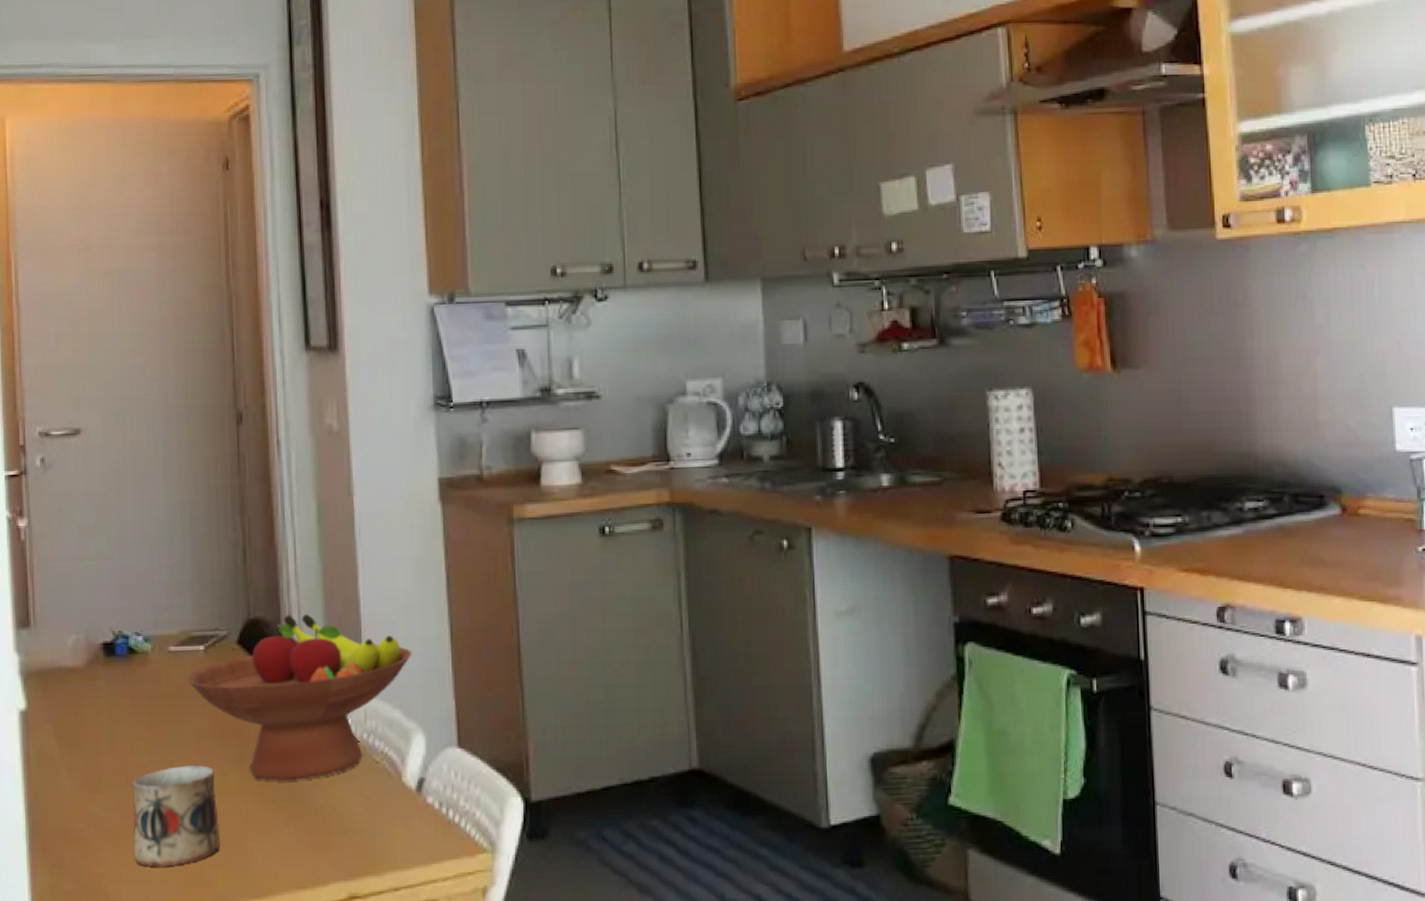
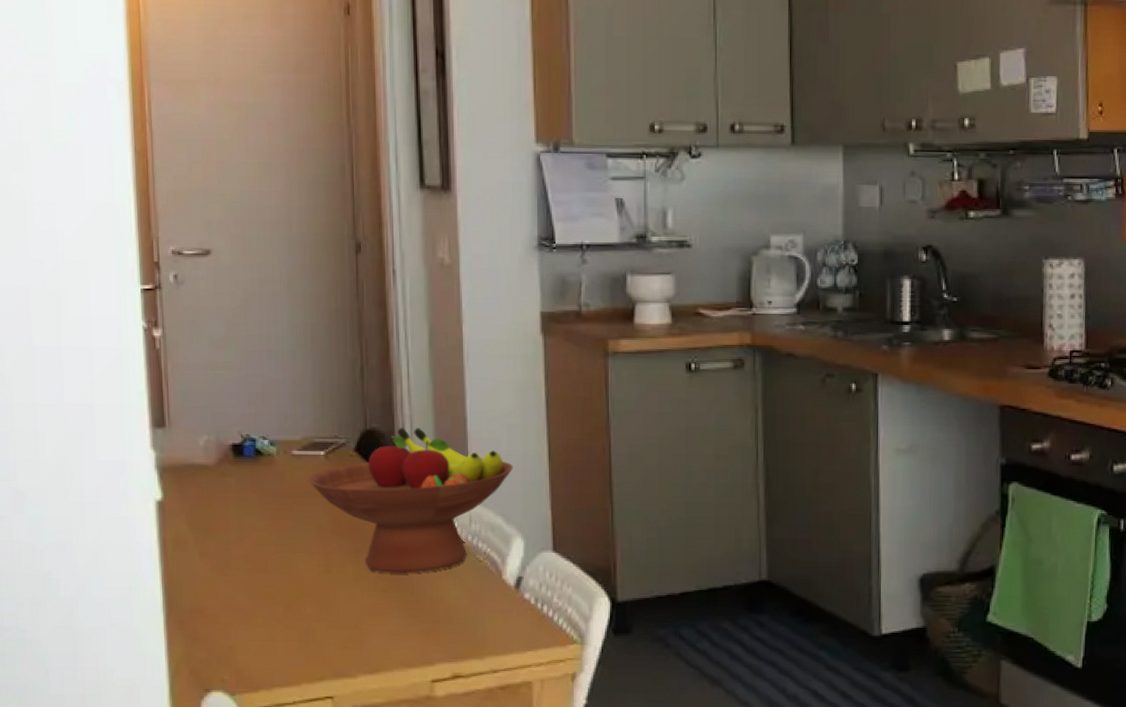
mug: present [132,764,220,867] -> none [259,555,338,643]

